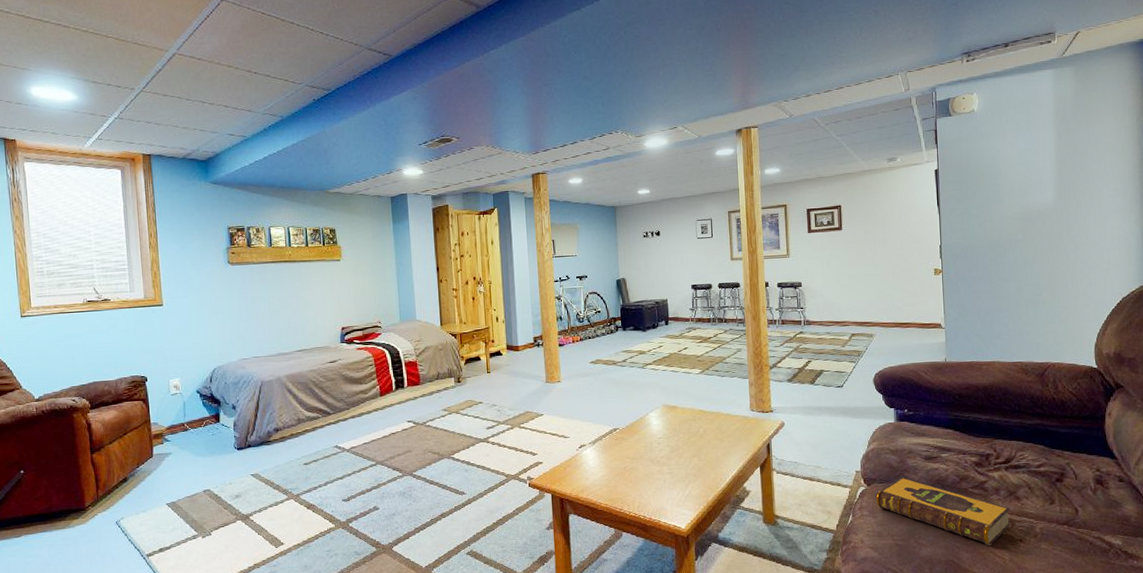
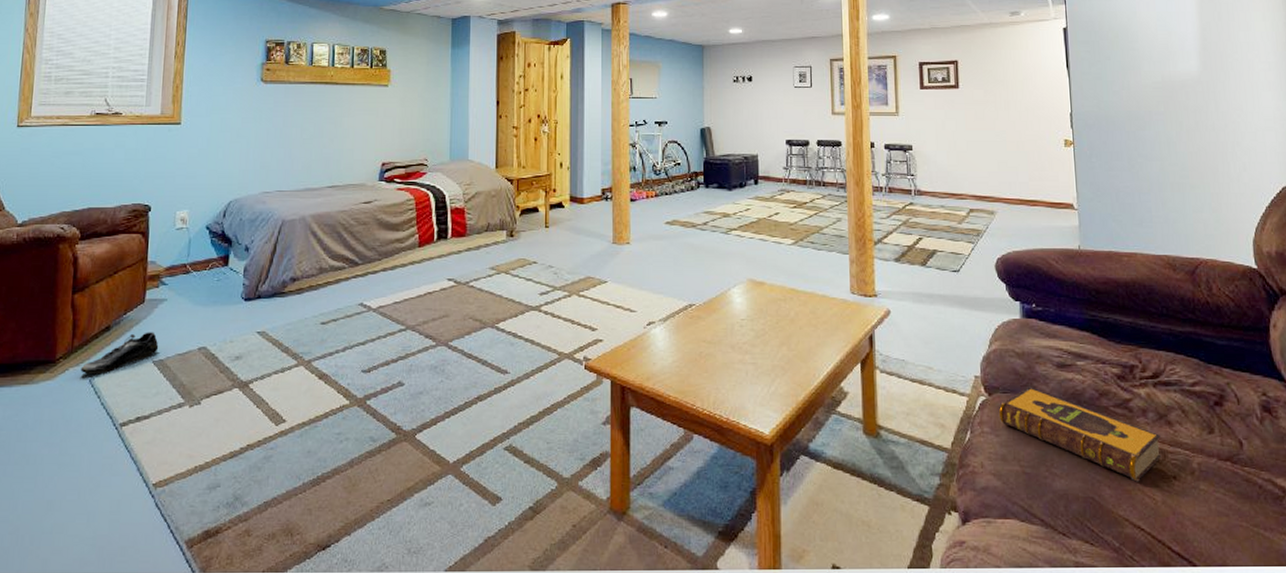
shoe: none [107,480,170,517] -> present [80,332,159,373]

